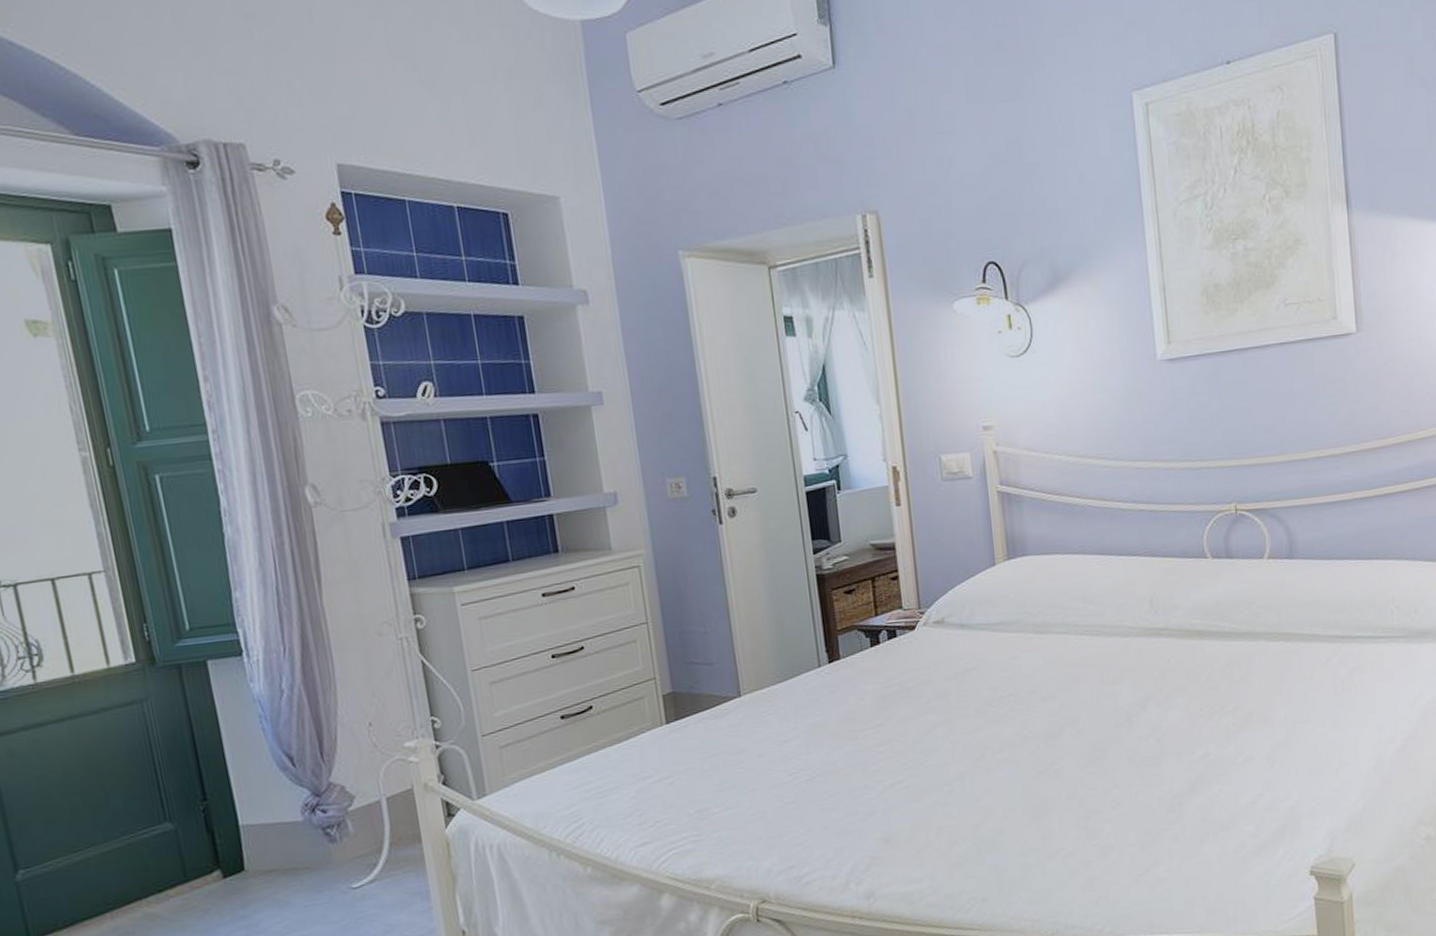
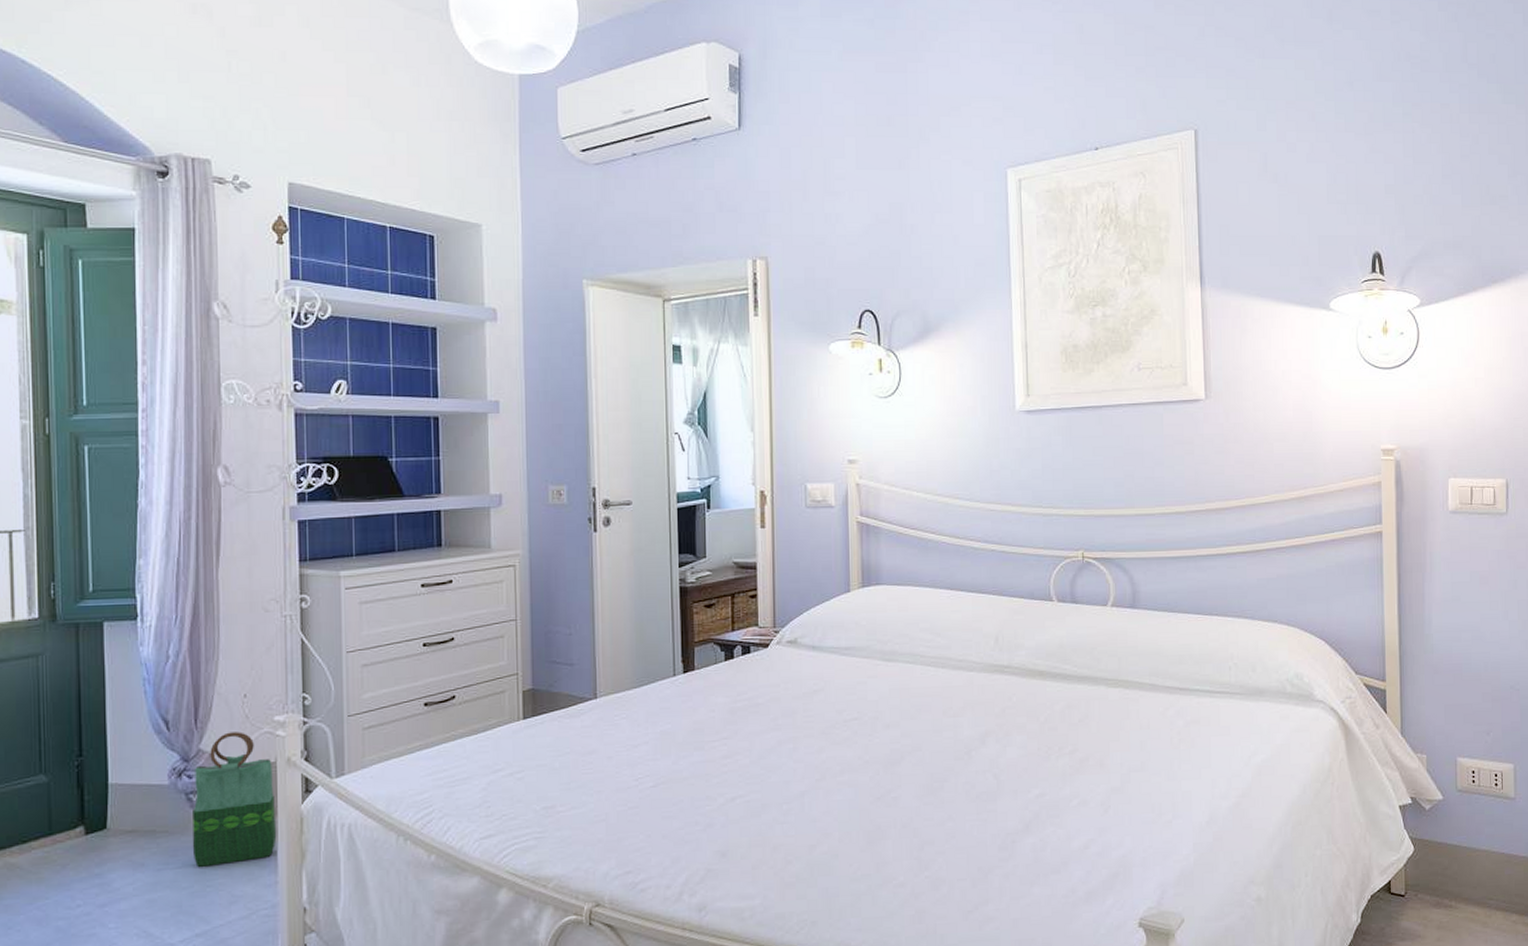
tote bag: none [328,761,424,900] -> present [193,732,277,867]

